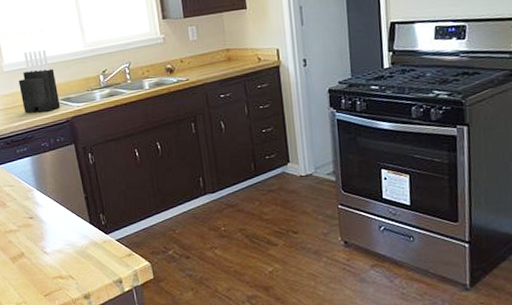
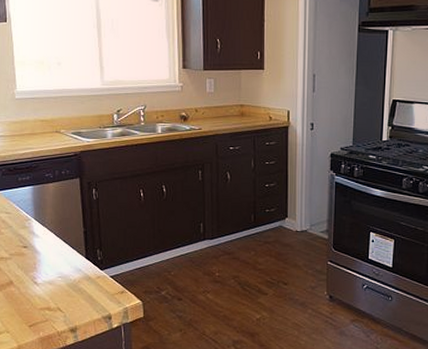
knife block: present [18,50,61,113] -> none [29,81,70,143]

